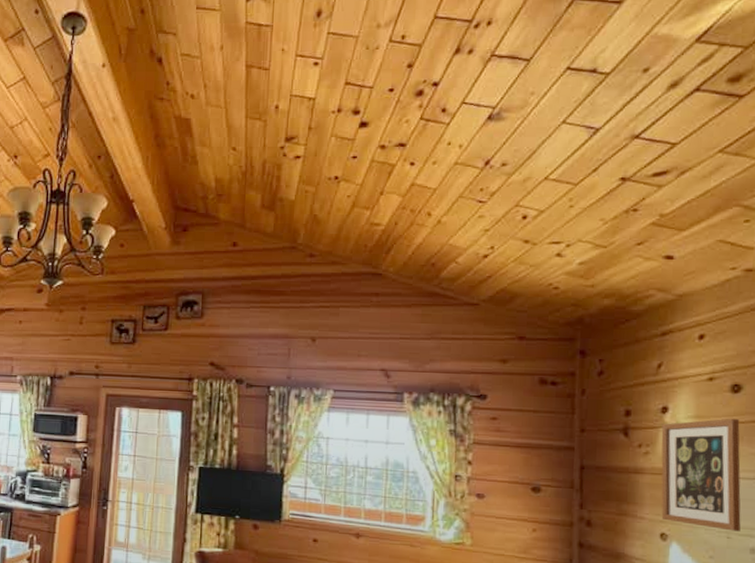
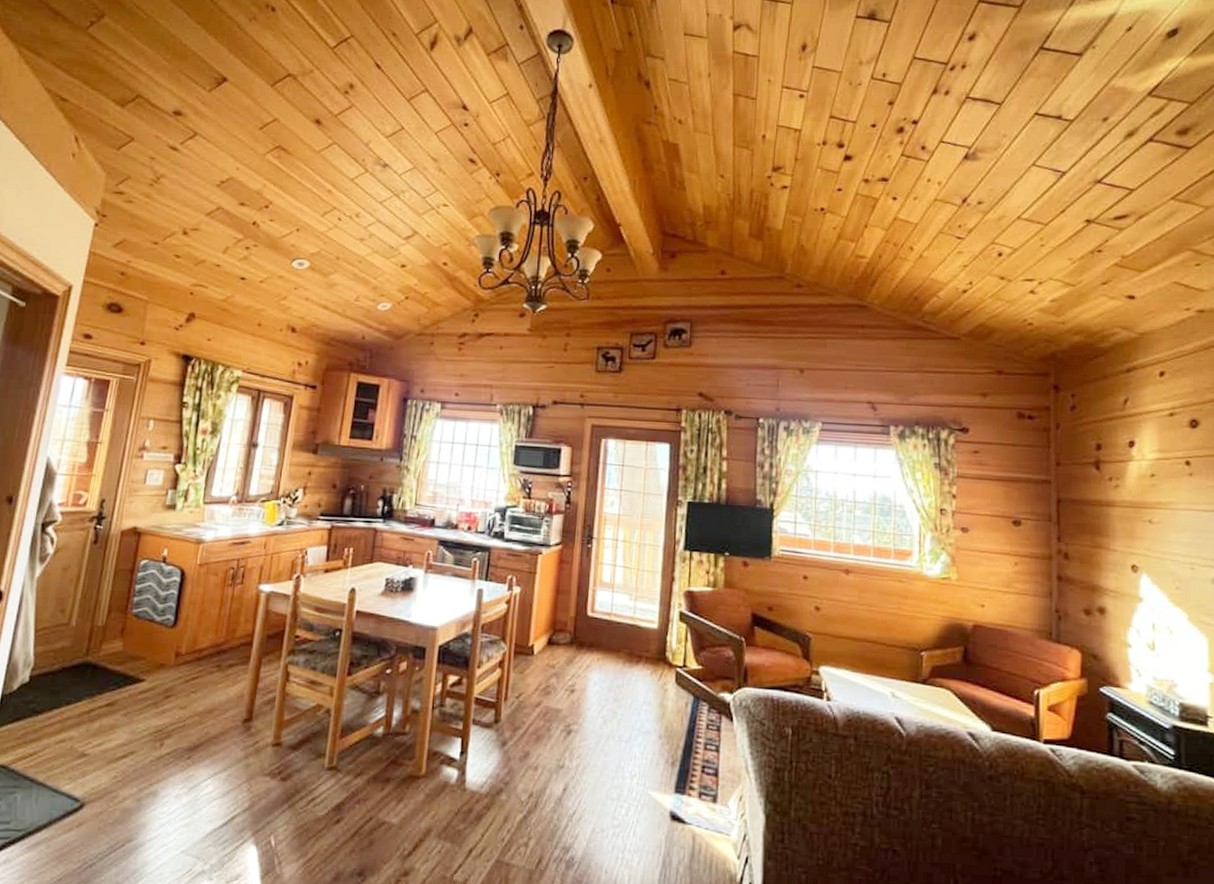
wall art: present [661,418,741,532] -> none [1129,452,1203,563]

